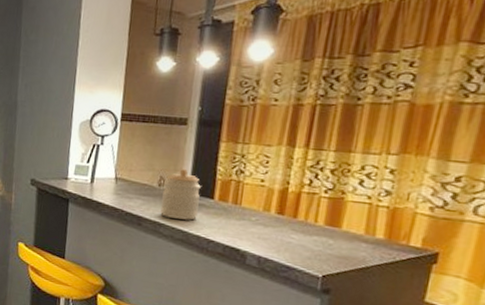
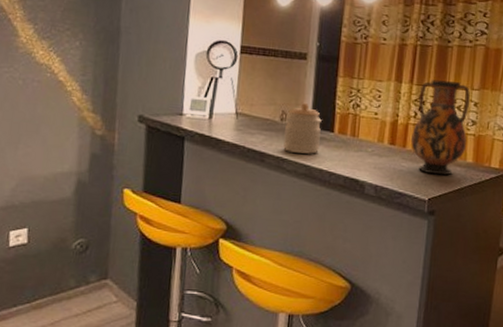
vase: none [303,143,385,252] -> present [411,79,470,176]

